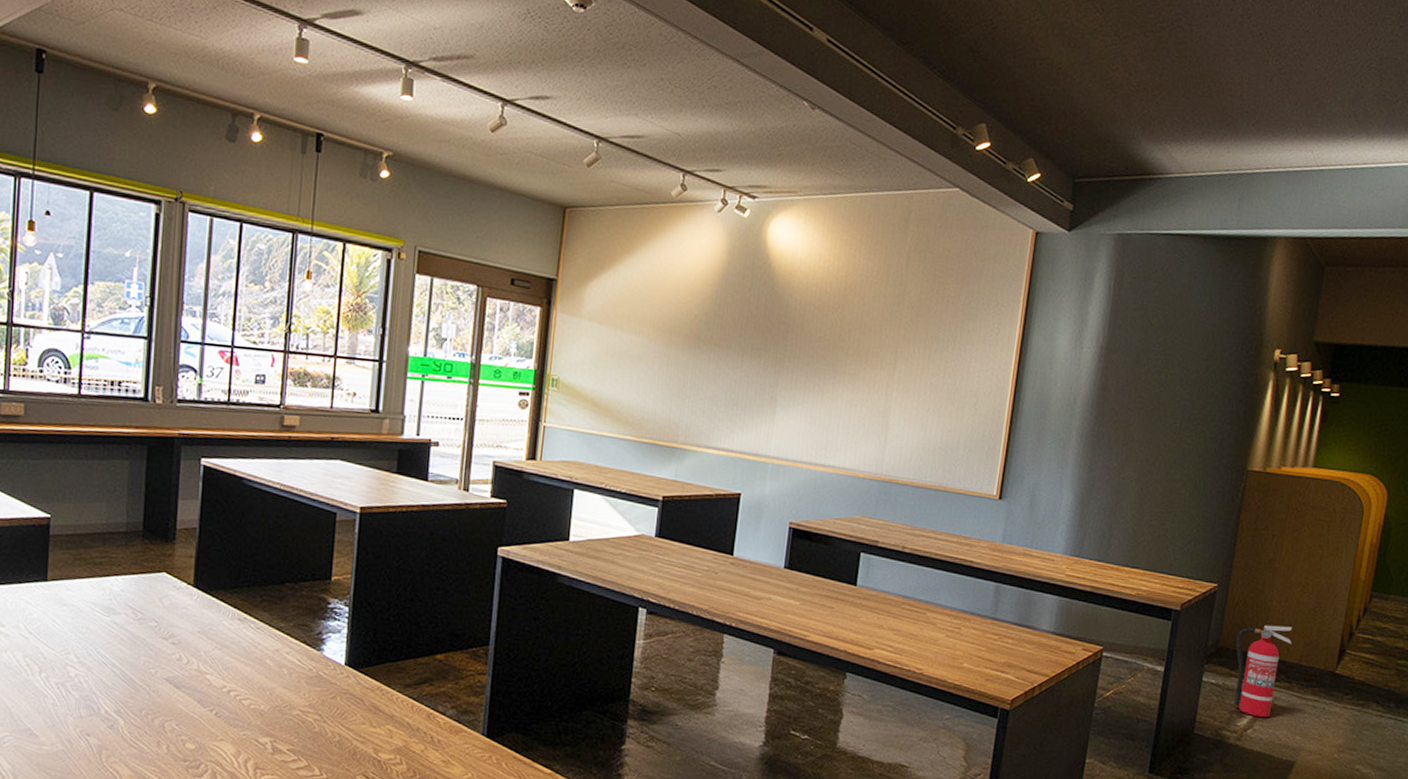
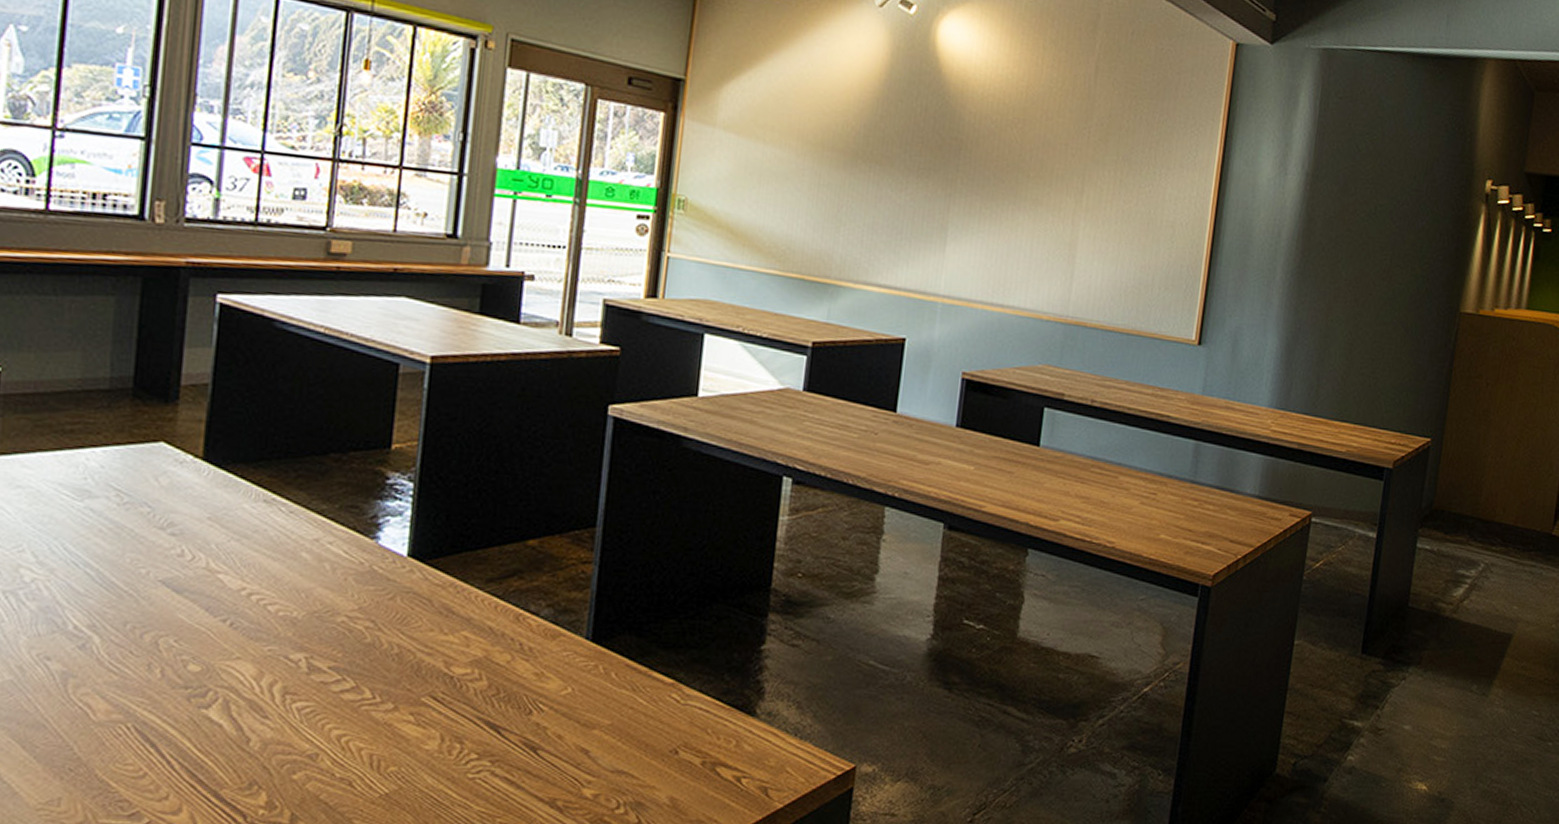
fire extinguisher: present [1233,625,1292,718] -> none [1449,483,1508,587]

